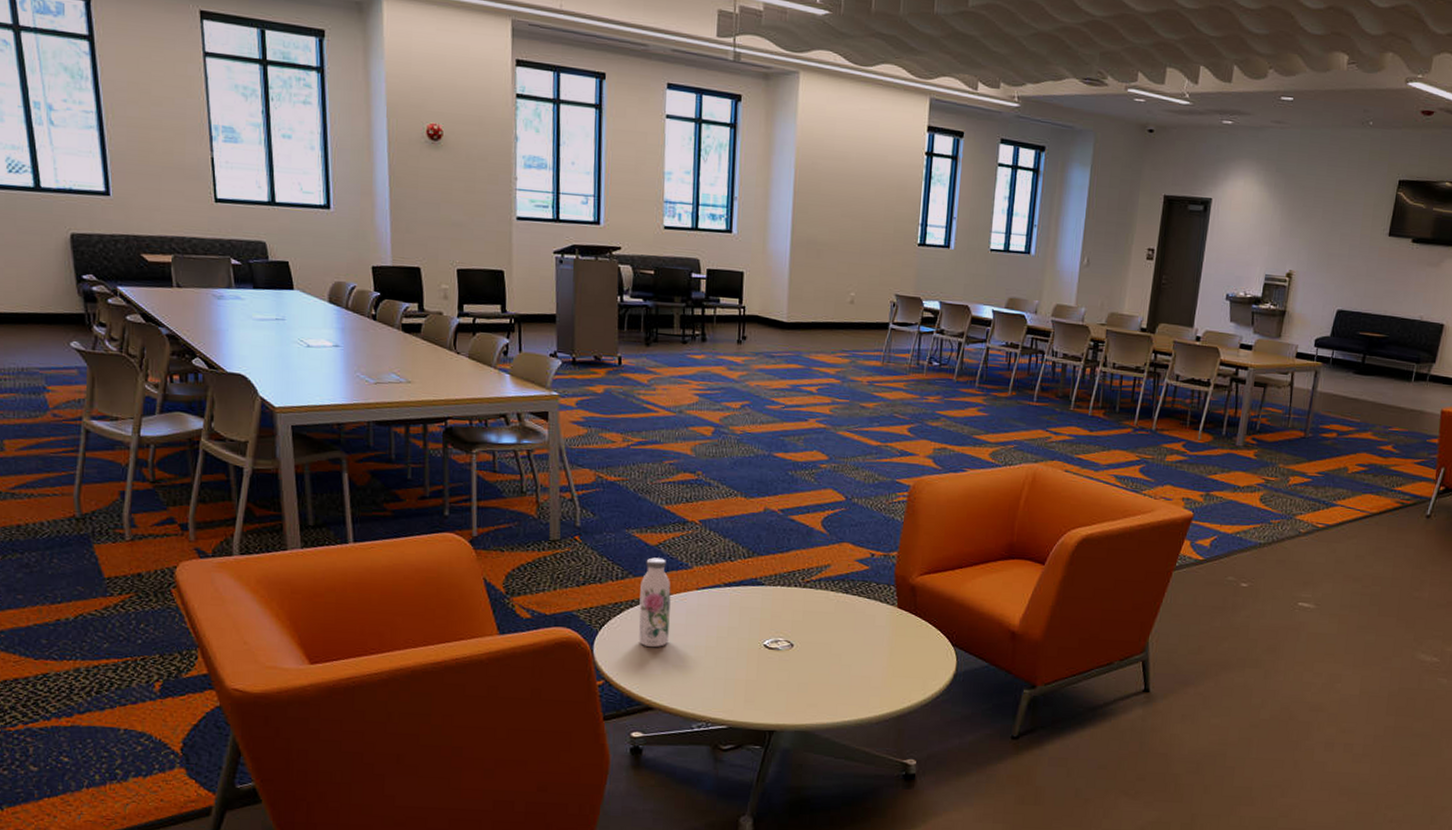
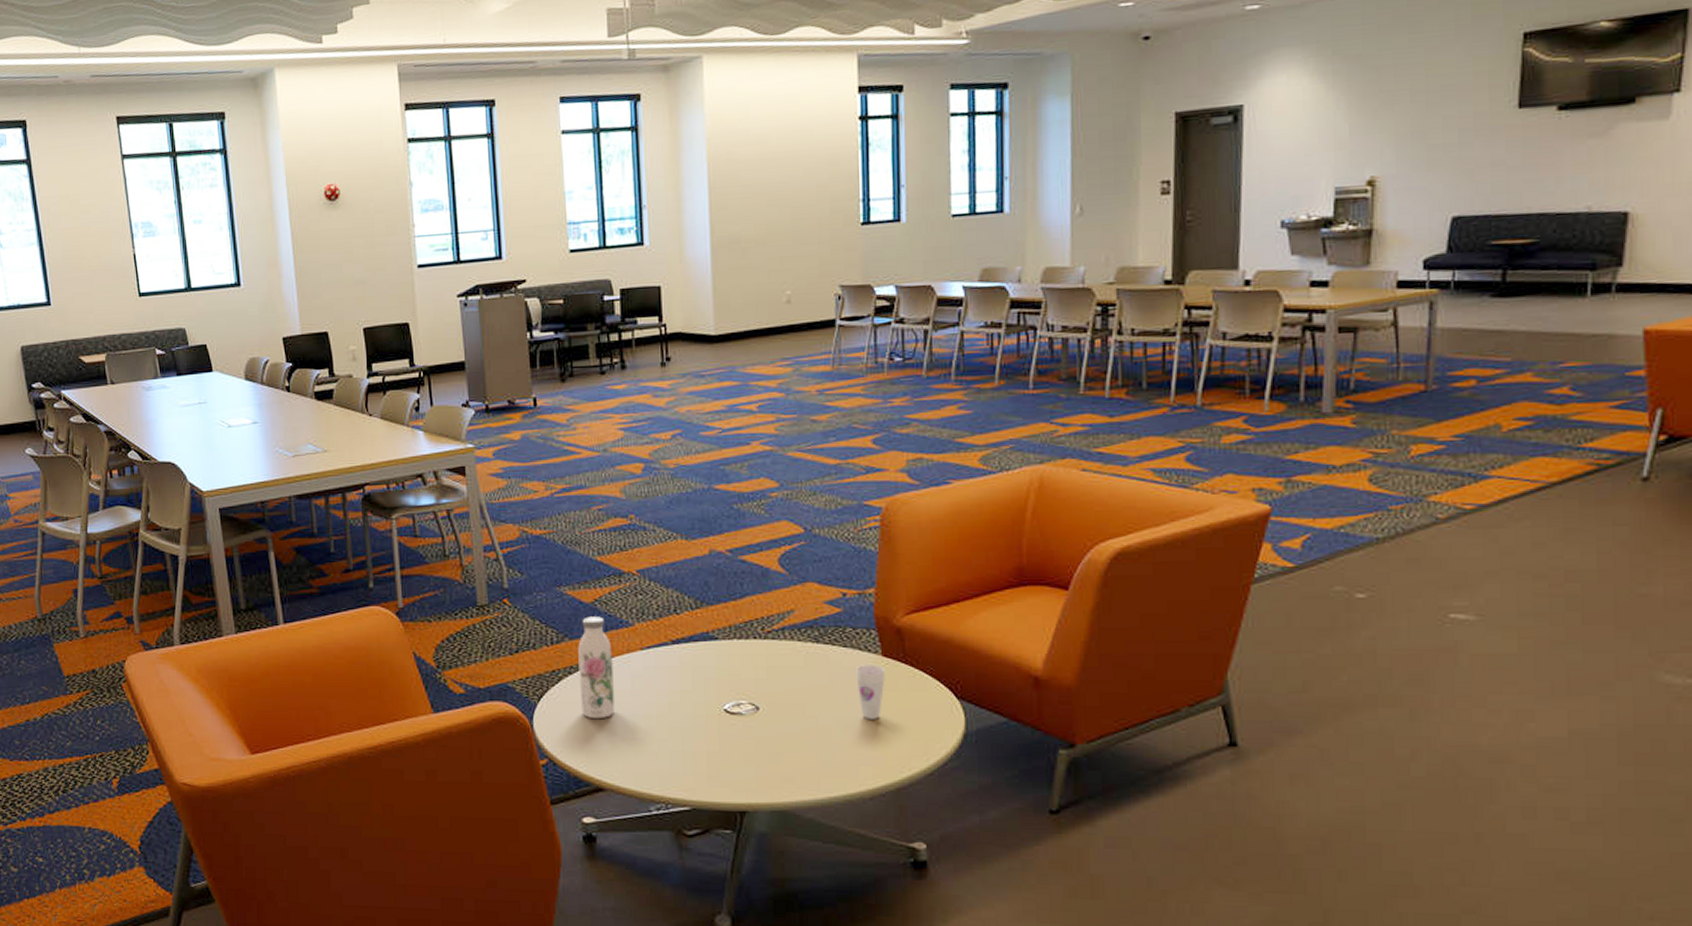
cup: none [875,614,899,659] -> present [856,665,885,719]

